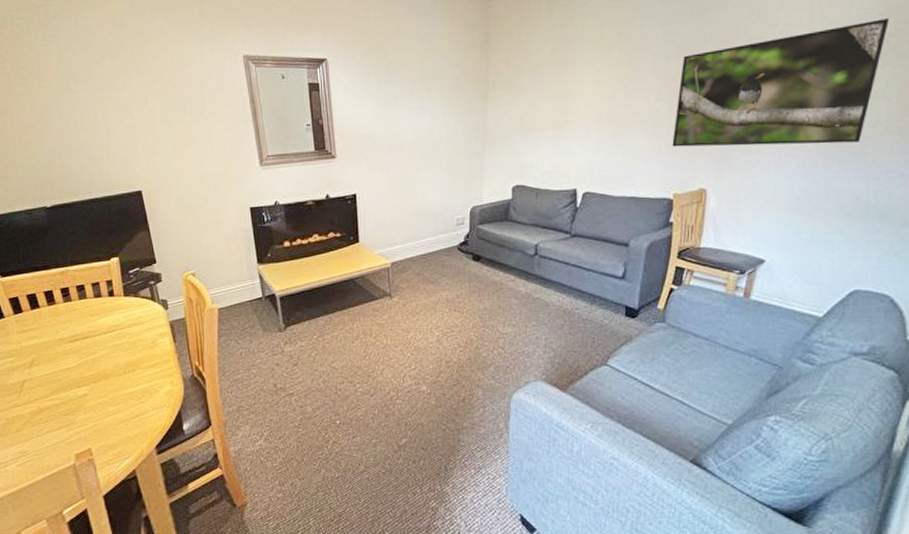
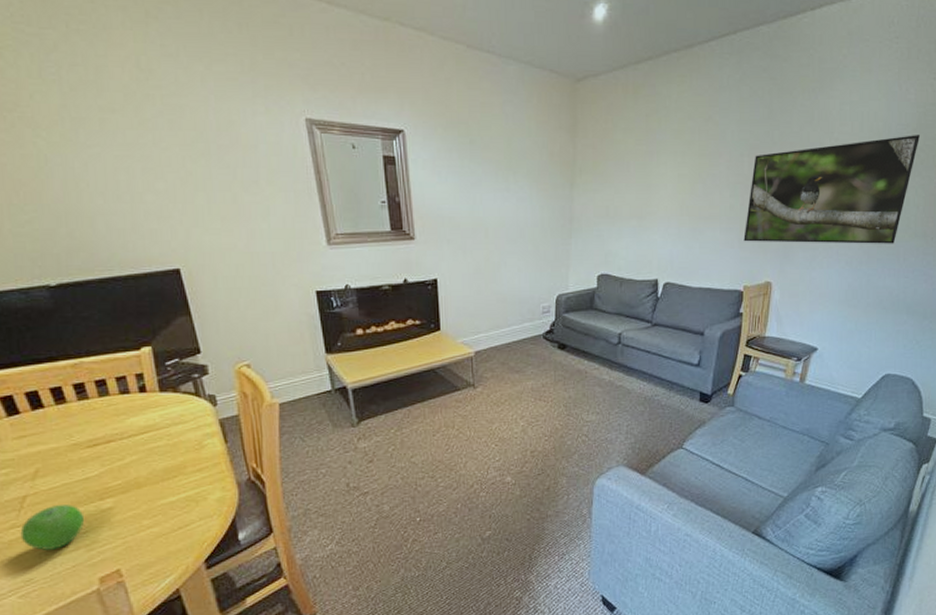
fruit: none [20,390,66,427] -> present [20,505,85,550]

